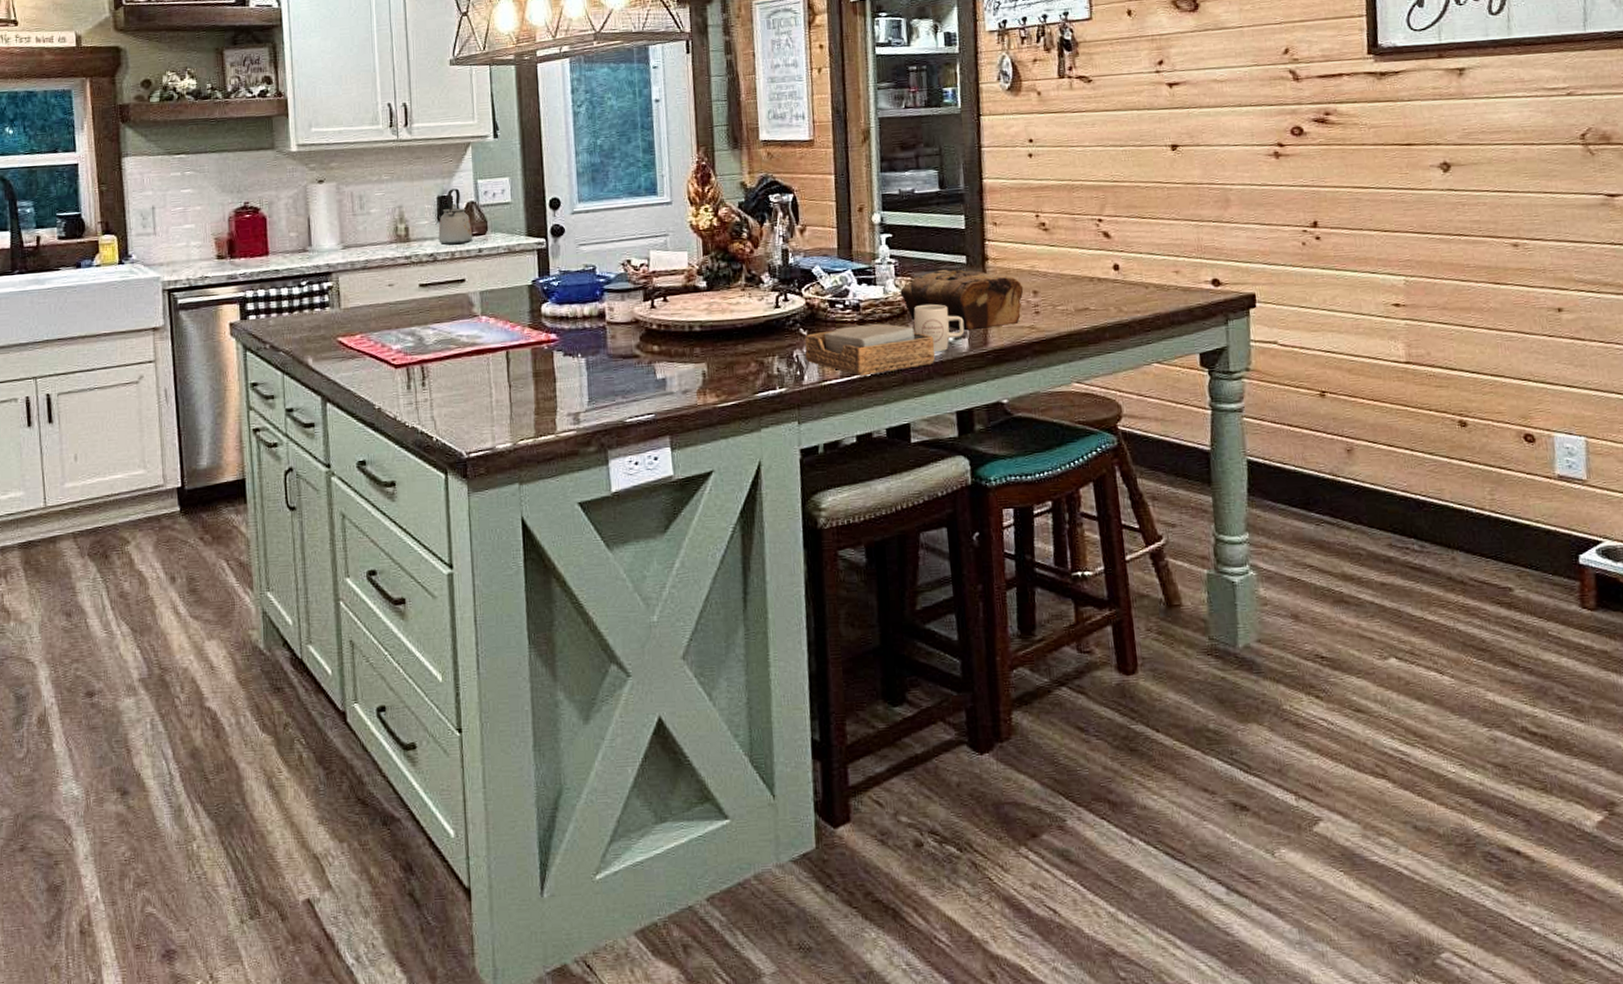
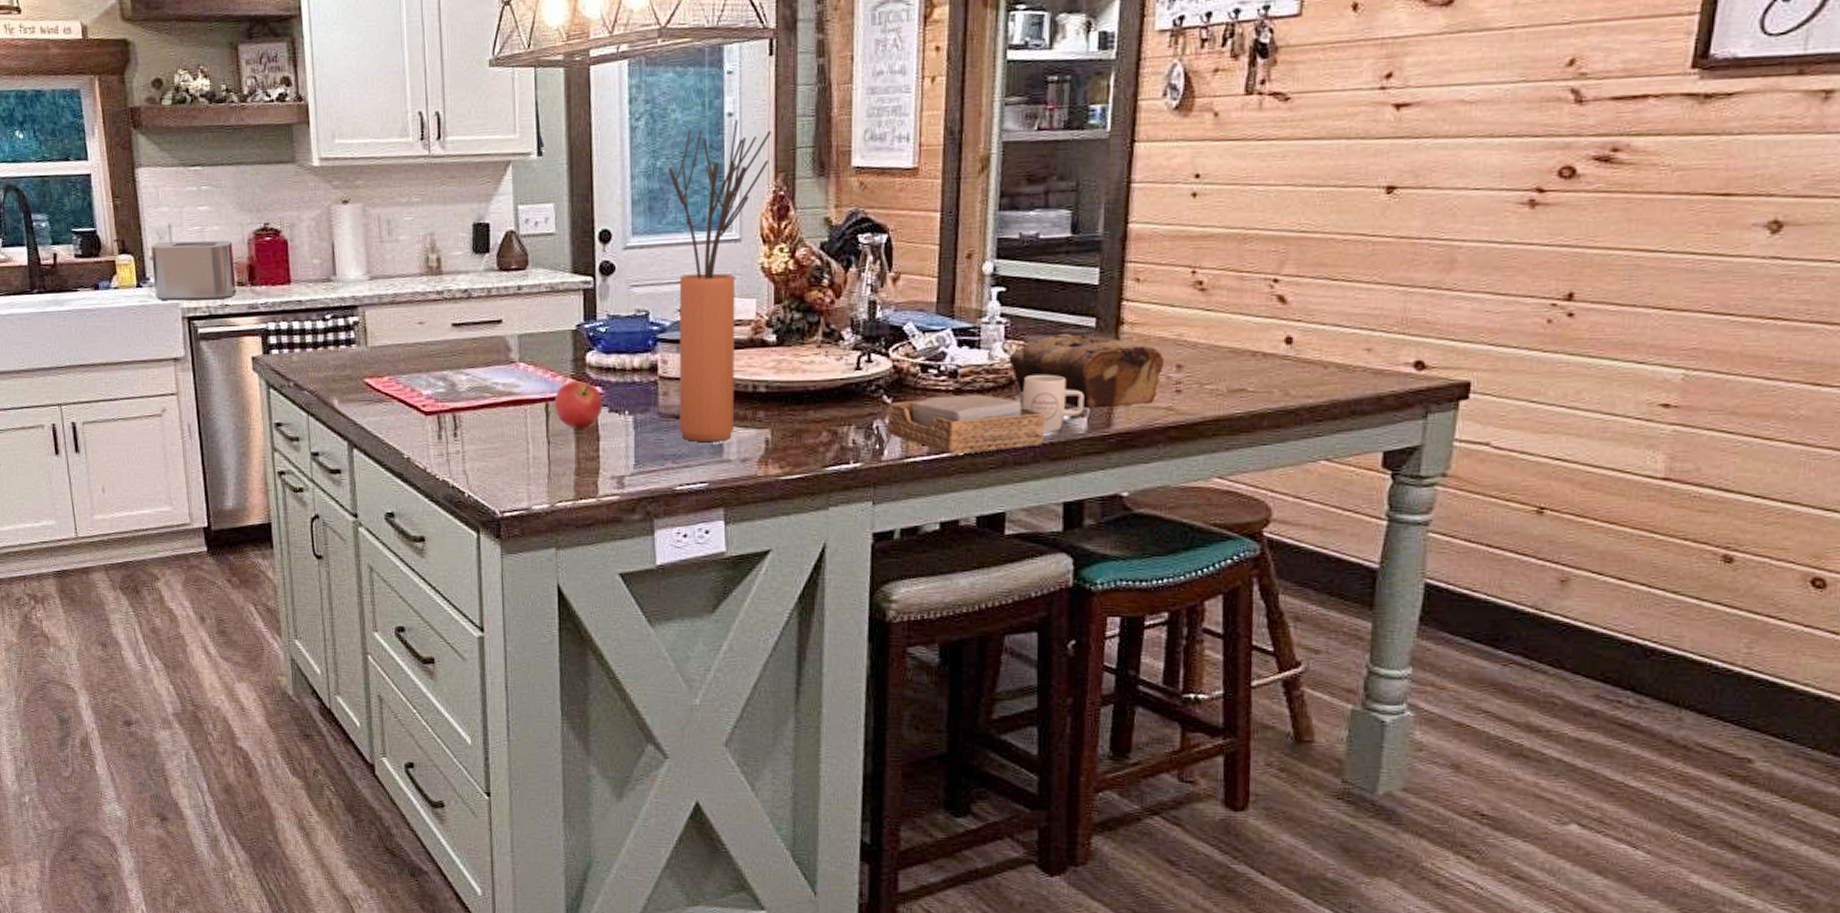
toaster: none [131,218,216,276] -> present [148,240,236,302]
kettle: present [438,188,473,246] -> none [473,215,512,282]
fruit: none [514,330,558,373] -> present [554,381,603,429]
vase: none [607,105,693,378] -> present [669,120,772,442]

